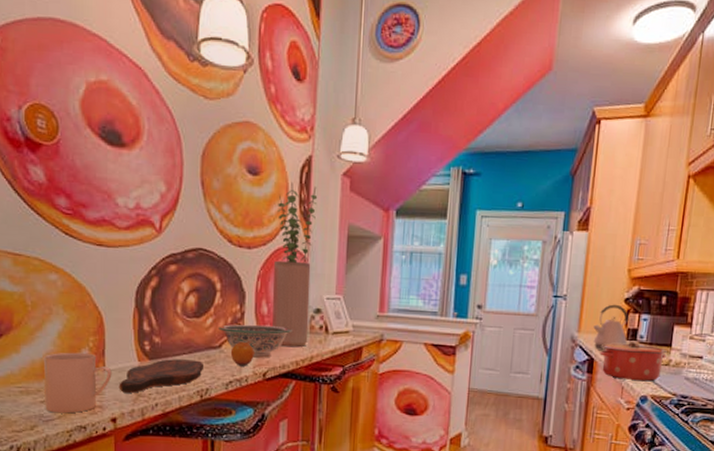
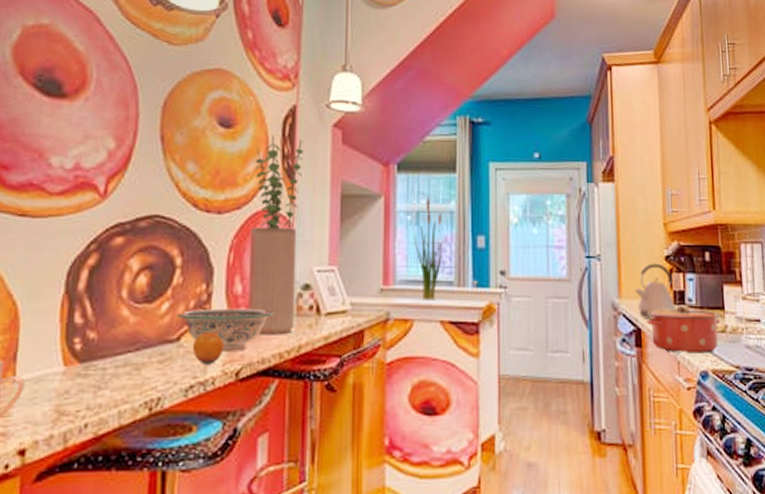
cutting board: present [119,359,205,393] -> none [32,360,156,411]
plant: none [406,239,434,327] -> present [413,196,446,301]

